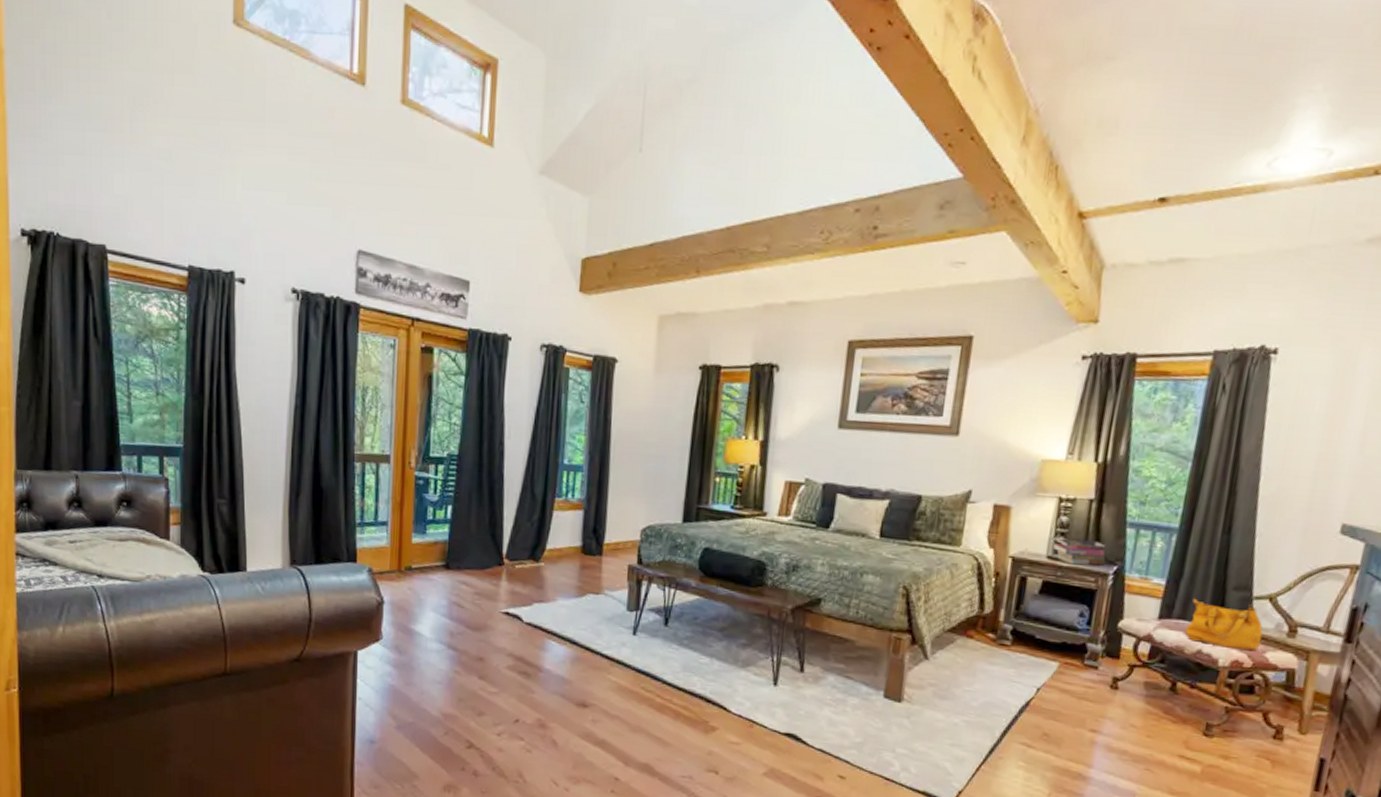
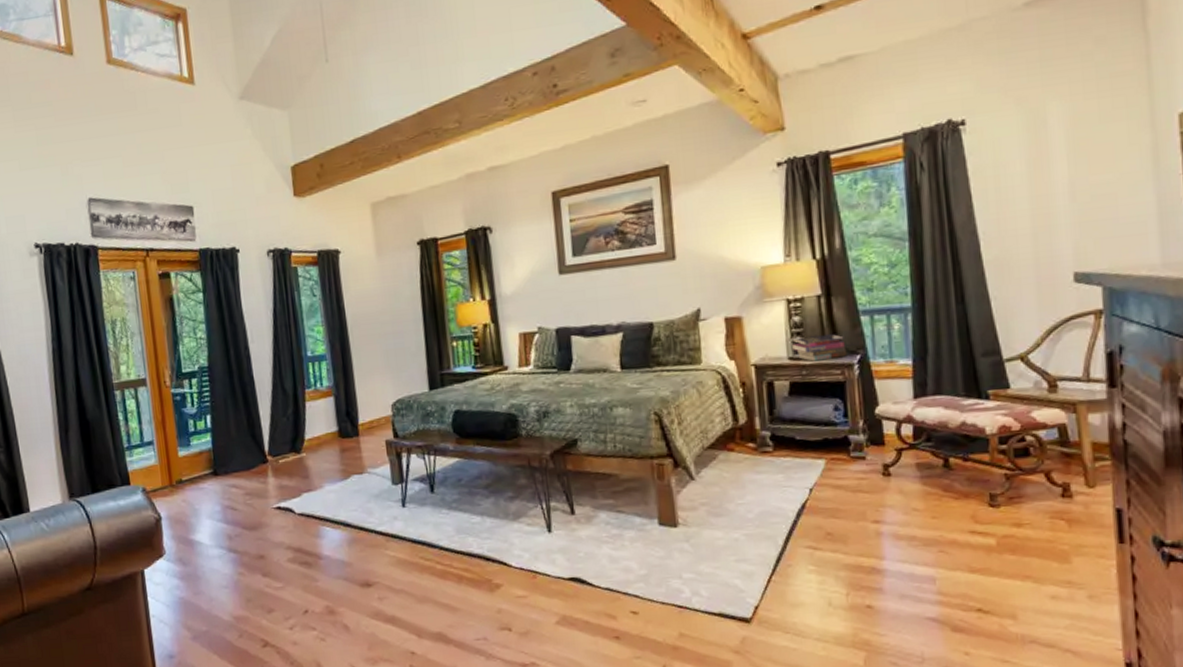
handbag: present [1184,598,1263,651] -> none [943,368,1024,415]

